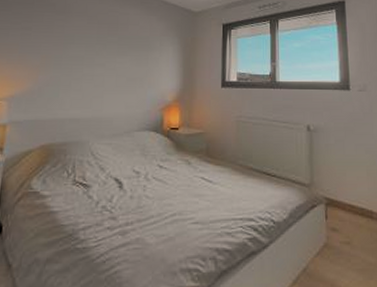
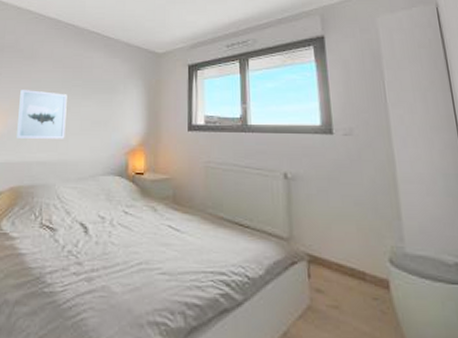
wall art: none [47,45,102,96] -> present [15,90,67,139]

